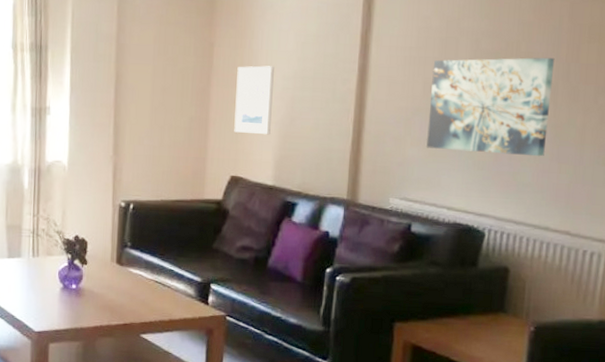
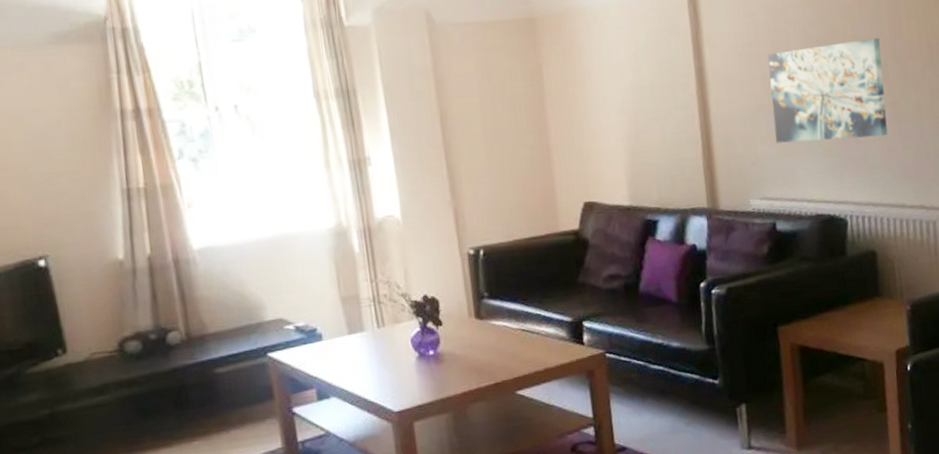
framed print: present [234,65,274,135] -> none [571,80,618,155]

